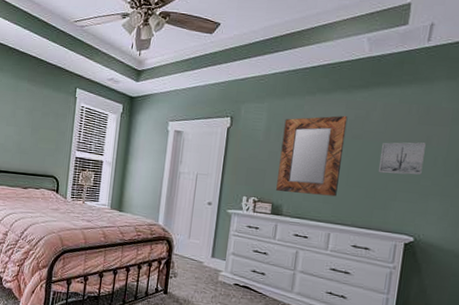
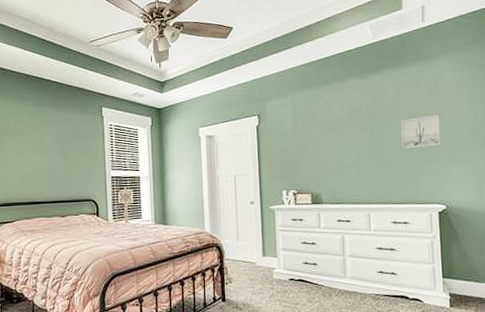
home mirror: present [276,115,348,197] -> none [309,99,369,180]

